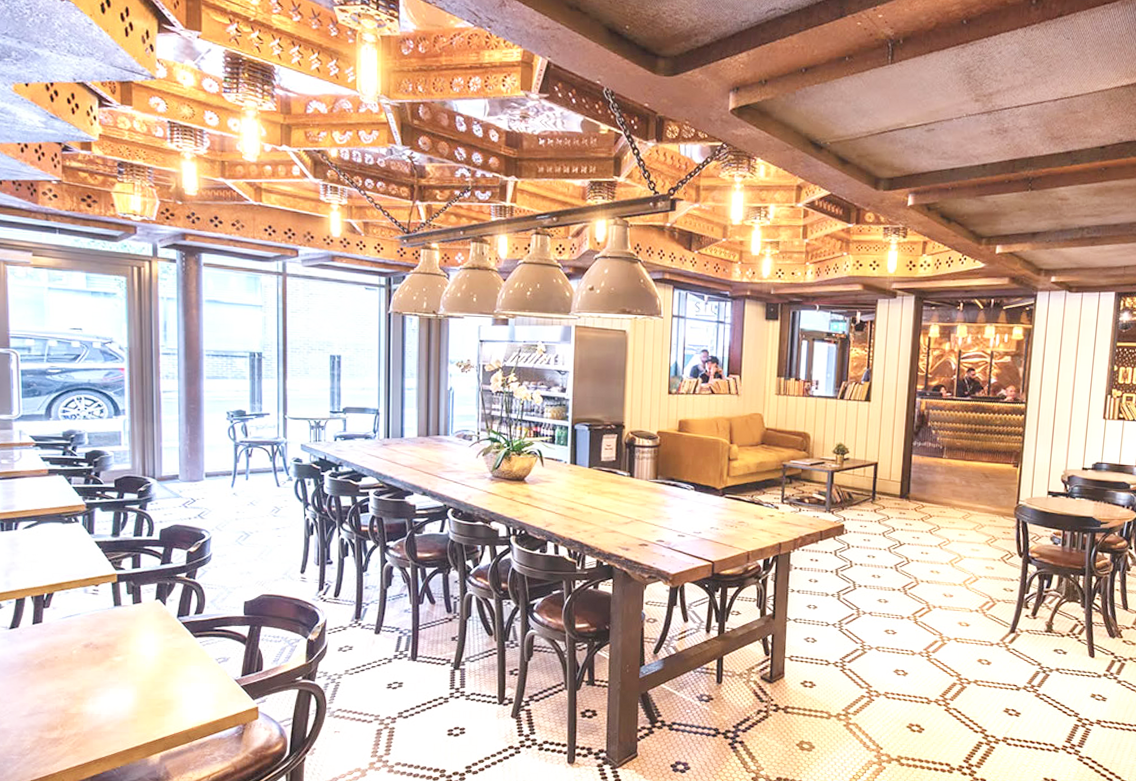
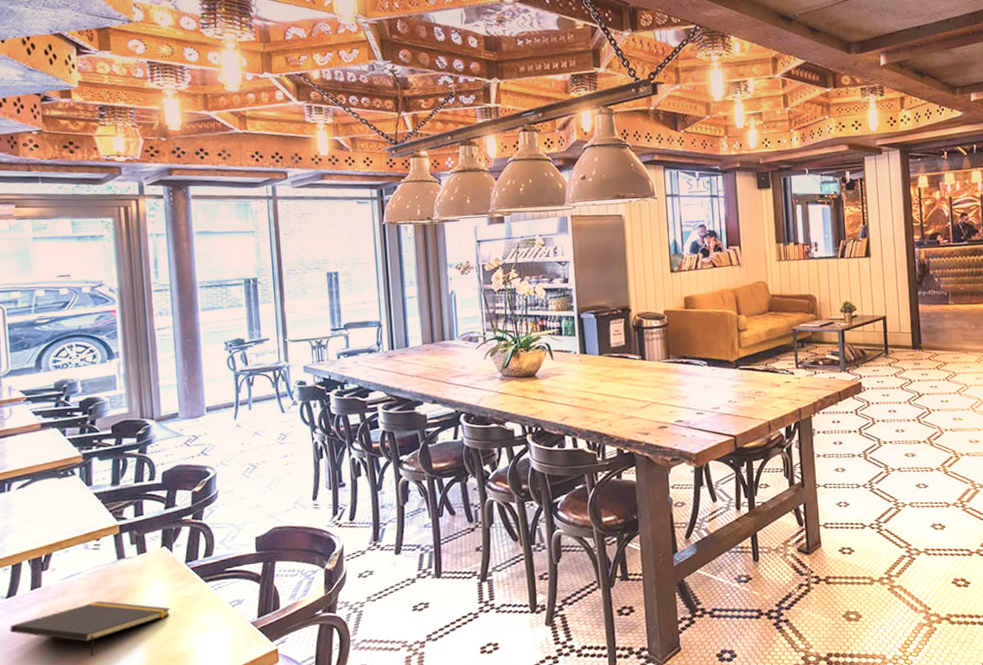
notepad: none [12,642,161,692] -> present [10,601,171,657]

